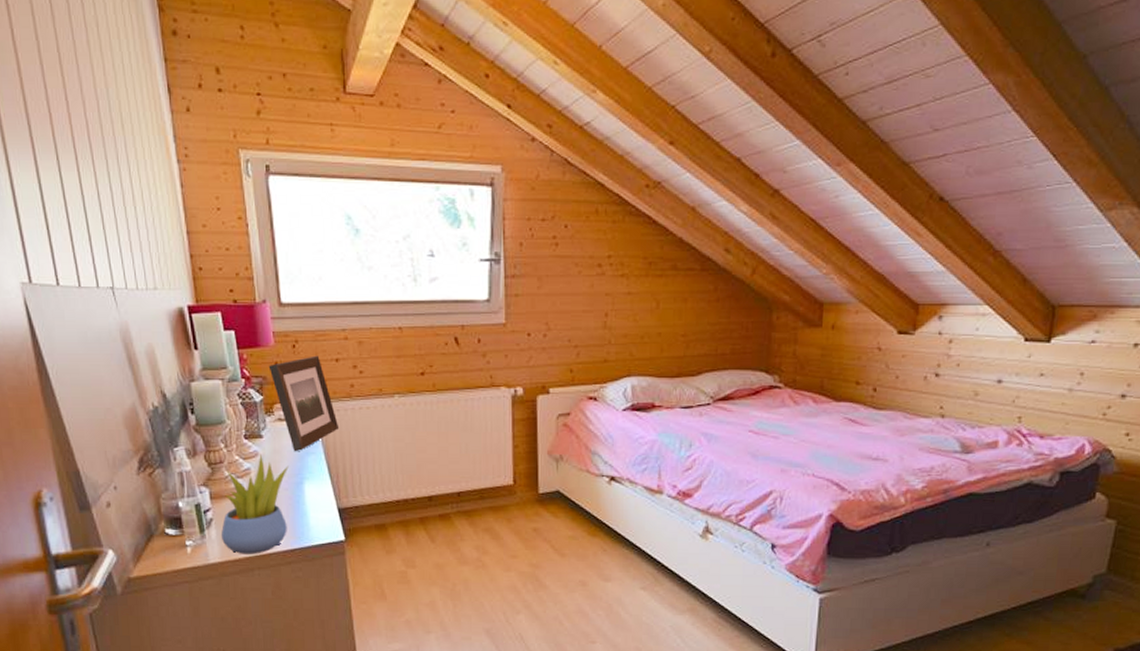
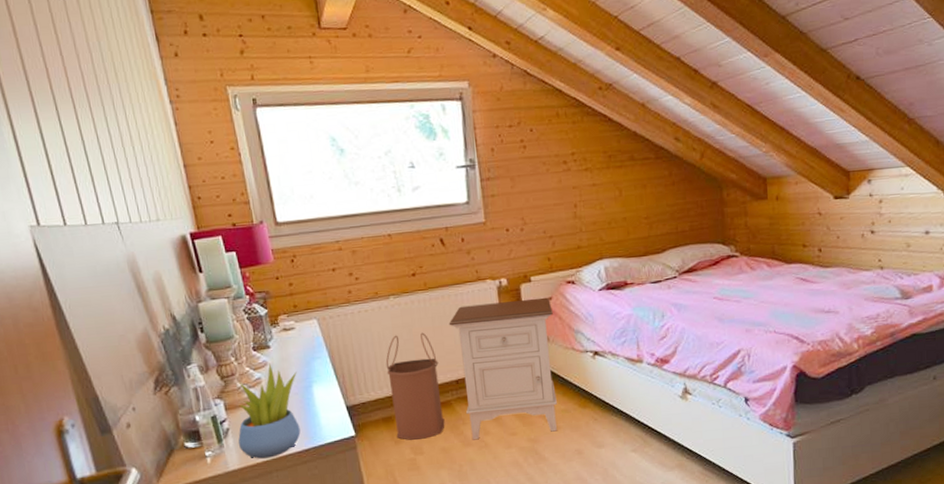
picture frame: present [268,355,340,452] -> none [270,267,341,358]
basket: none [384,437,442,551] -> present [385,332,445,440]
nightstand: none [455,412,570,559] -> present [448,297,557,440]

